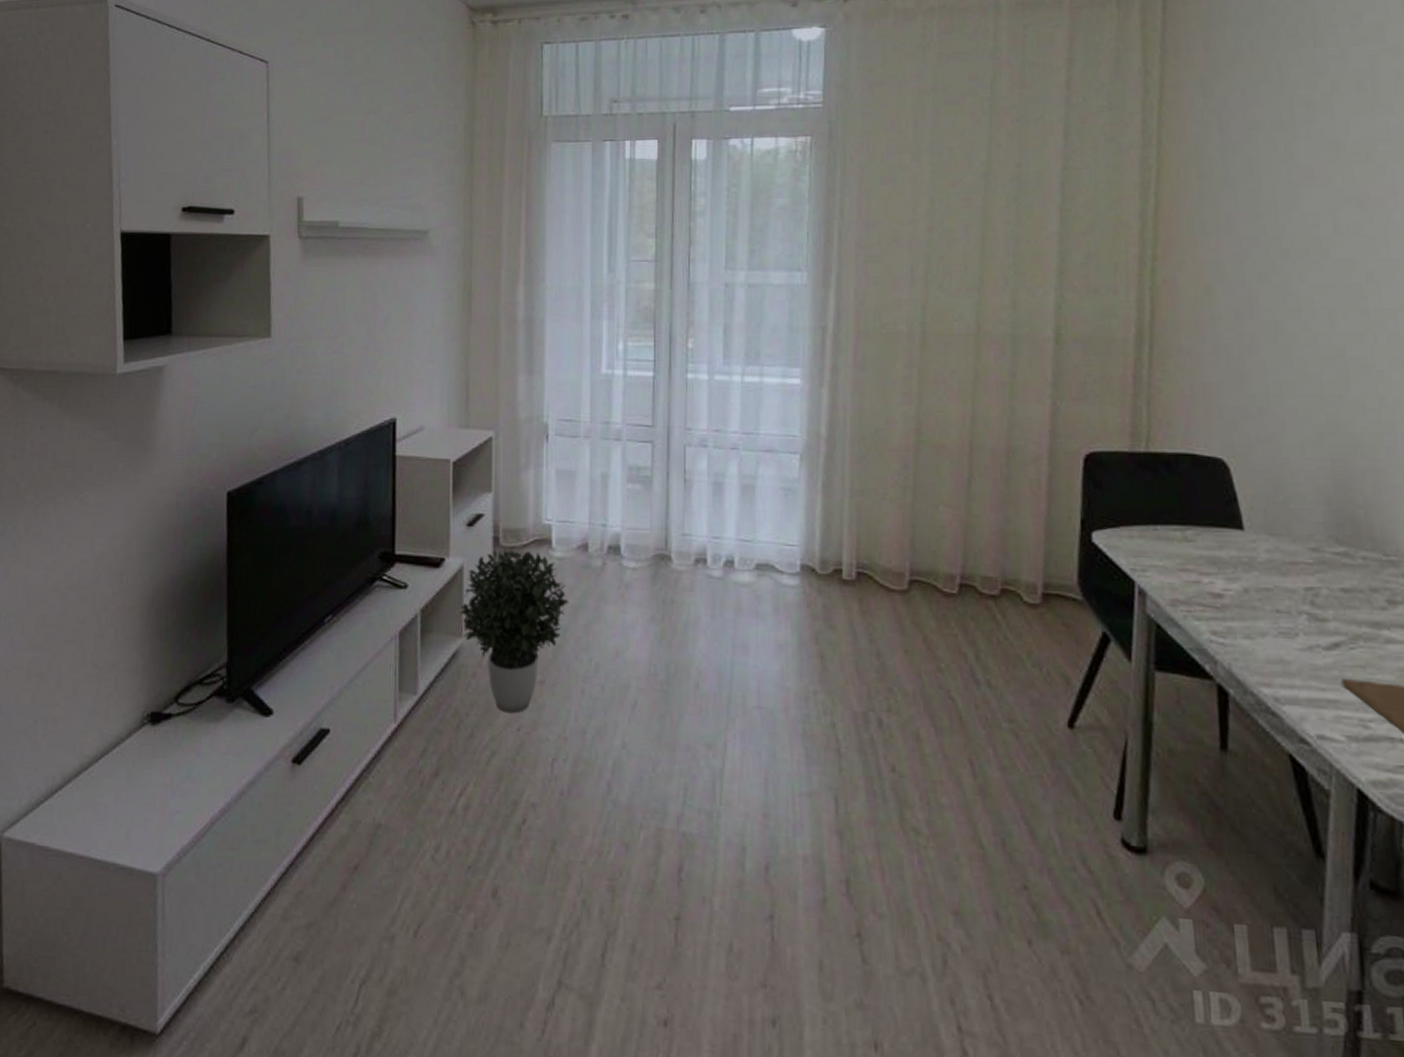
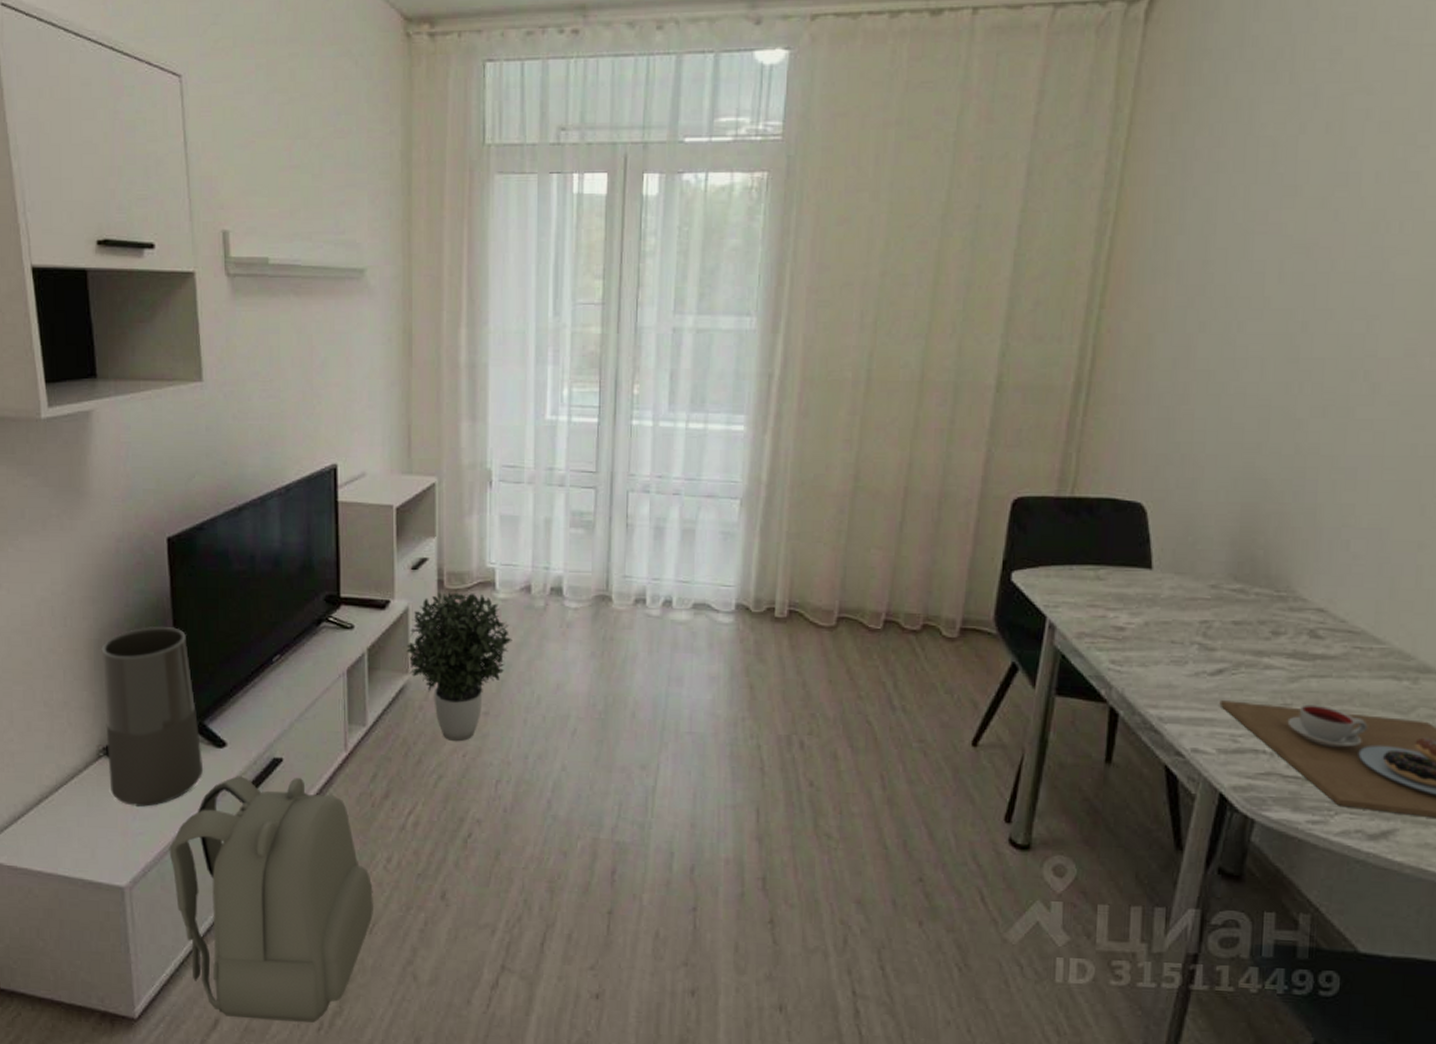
vase: none [151,583,249,781] -> present [101,625,204,807]
backpack: none [206,748,420,1046] -> present [169,776,375,1023]

